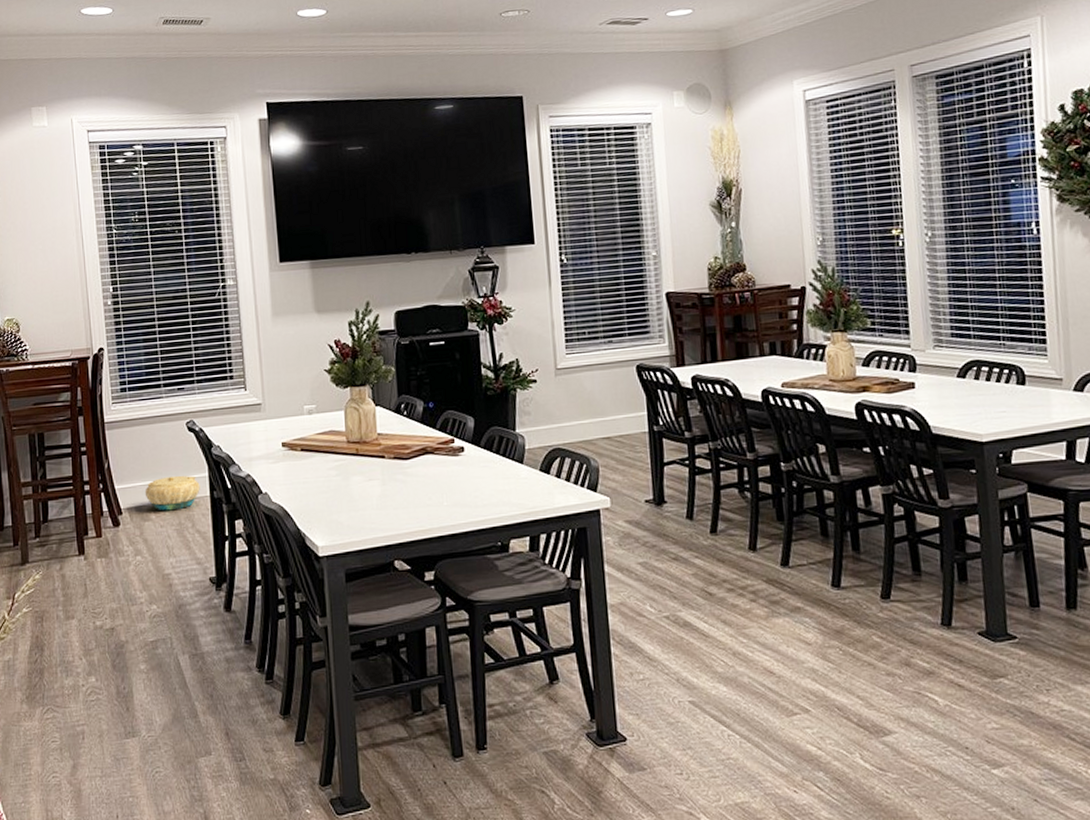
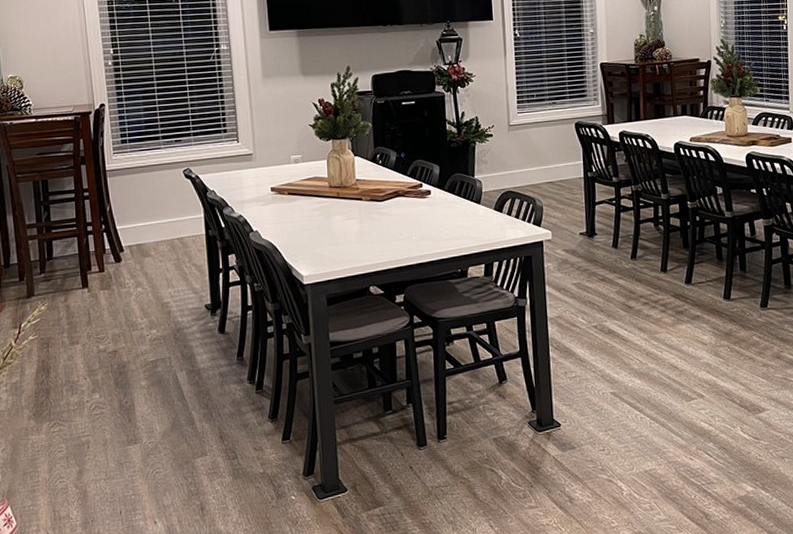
basket: present [144,475,200,511] -> none [144,216,196,248]

